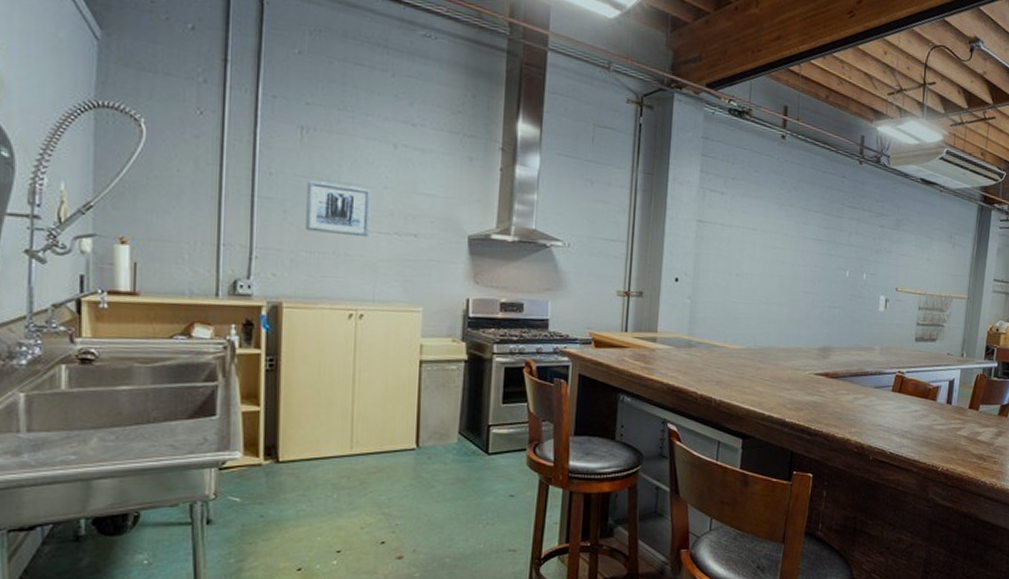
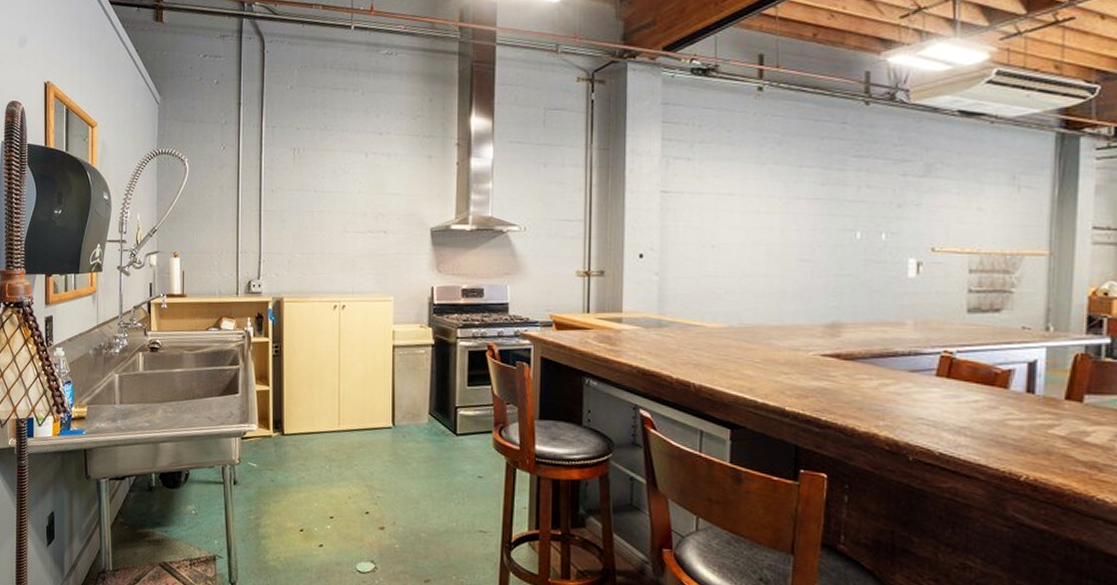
wall art: present [305,181,371,238] -> none [299,193,348,237]

